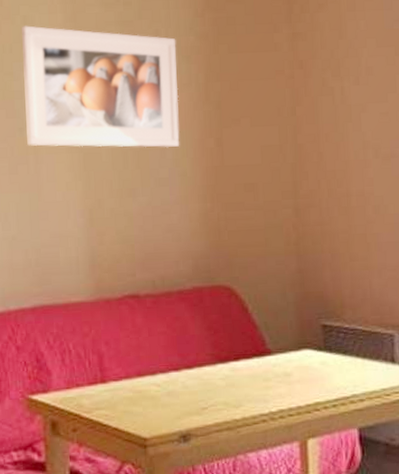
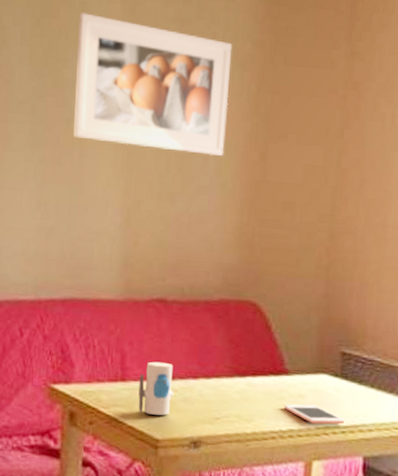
toy: none [120,358,157,414] -> present [138,361,174,416]
cell phone: none [271,381,335,401] -> present [284,404,345,425]

